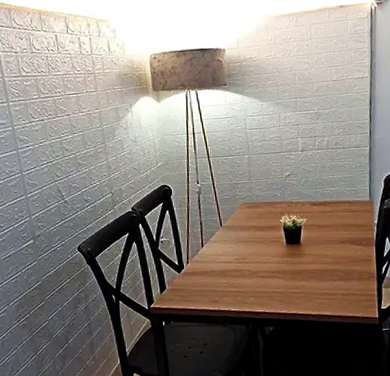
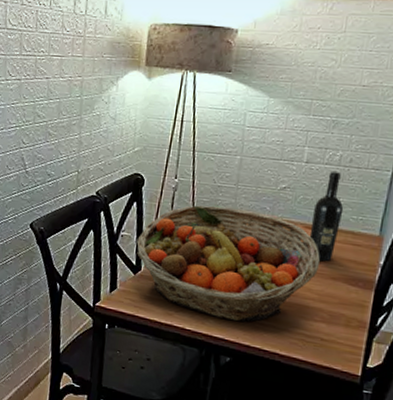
fruit basket: none [175,199,329,296] -> present [136,205,320,322]
wine bottle: none [315,154,339,231] -> present [309,172,344,262]

